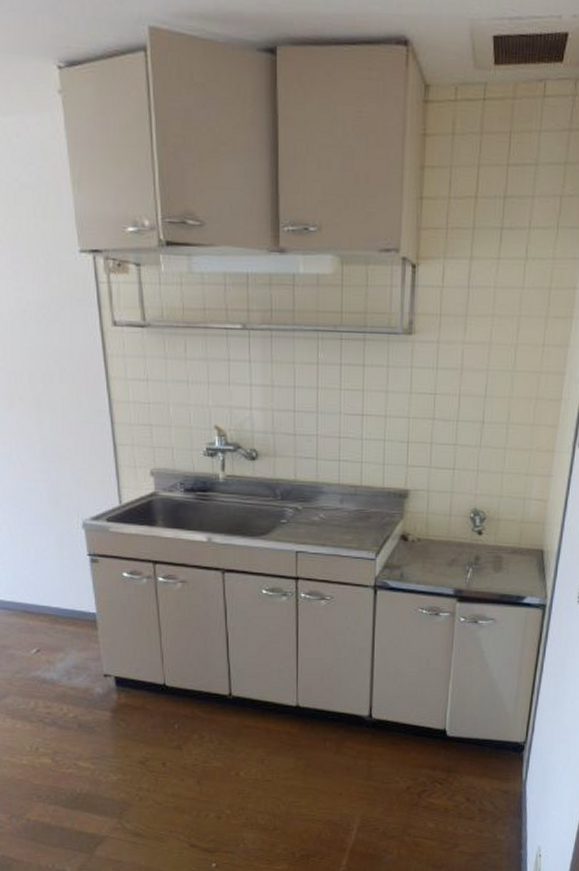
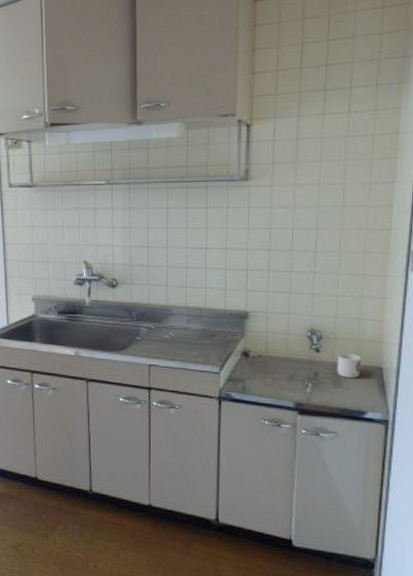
mug: none [498,535,523,562] -> present [337,352,361,378]

